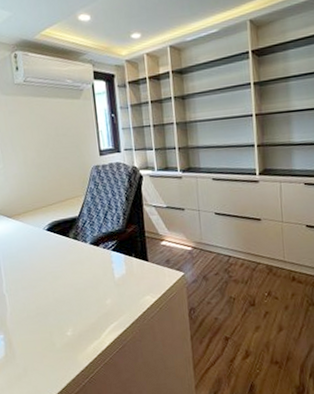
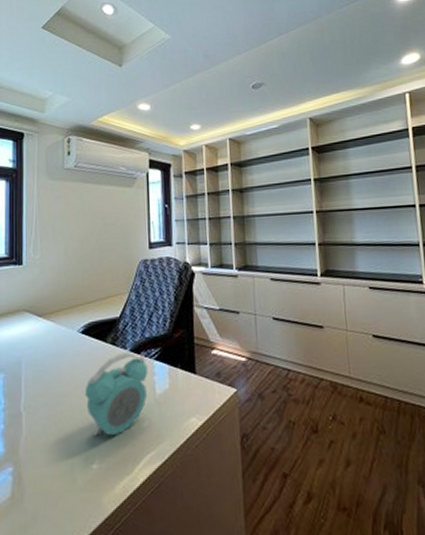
alarm clock: none [54,245,108,311] -> present [84,352,149,436]

